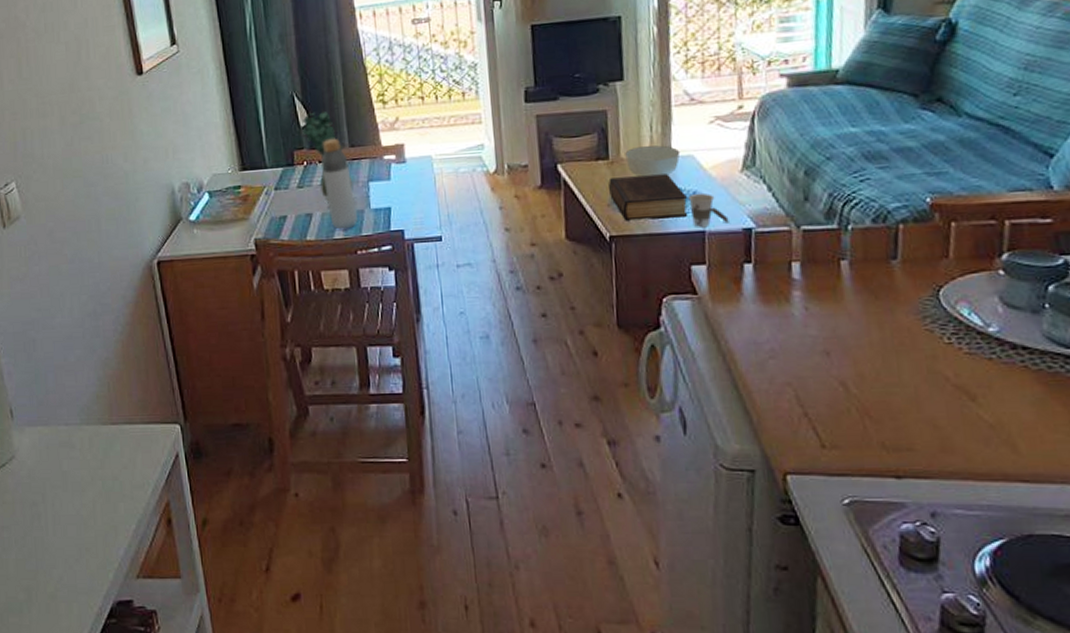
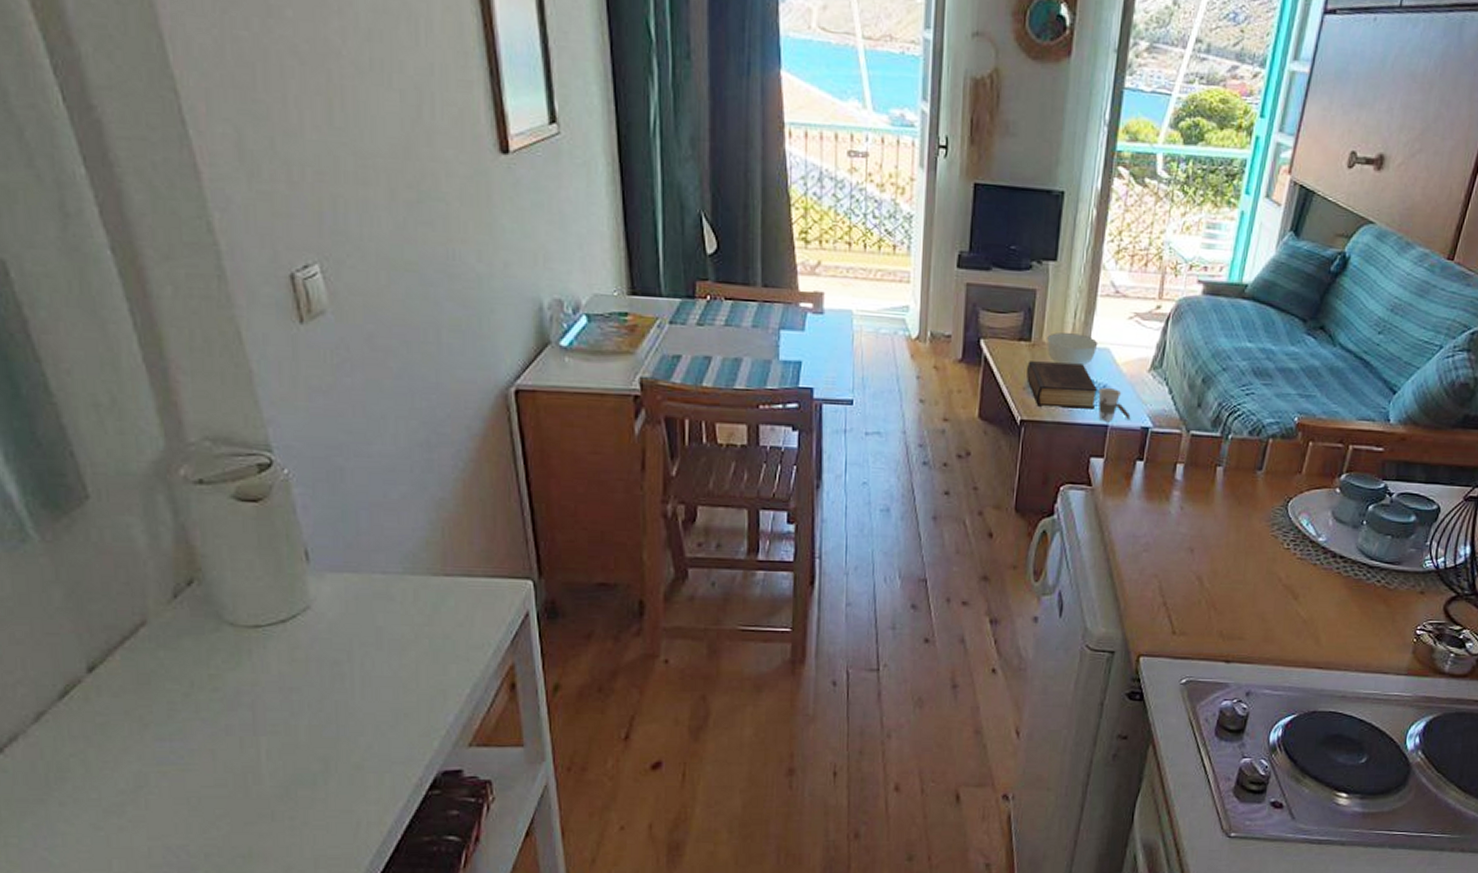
vase: present [302,109,354,204] -> none [708,236,762,348]
bottle: present [321,138,357,230] -> none [728,273,763,380]

